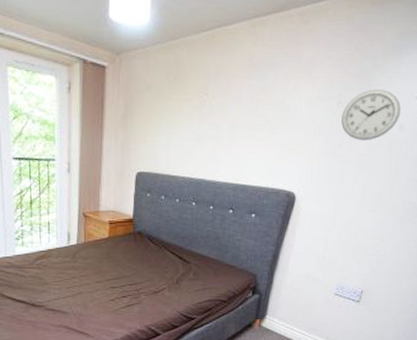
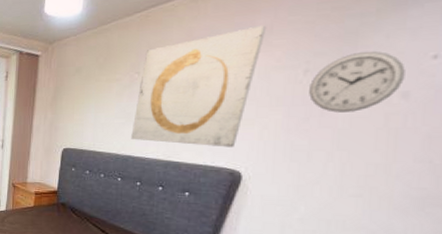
wall art: none [203,58,311,171] -> present [131,25,267,147]

